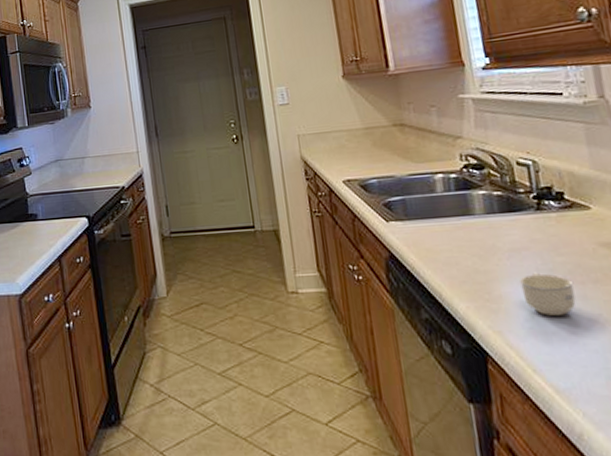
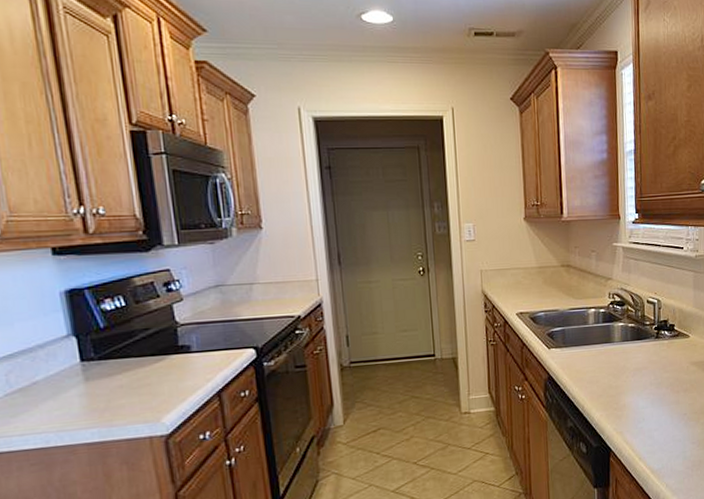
cup: present [520,272,576,316] -> none [639,385,672,418]

